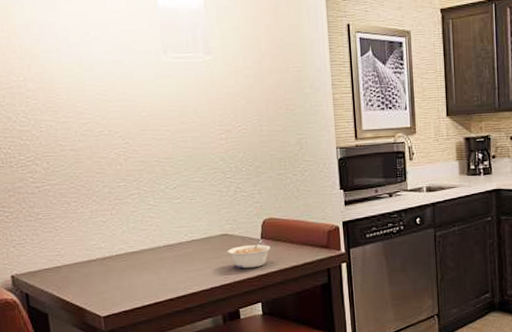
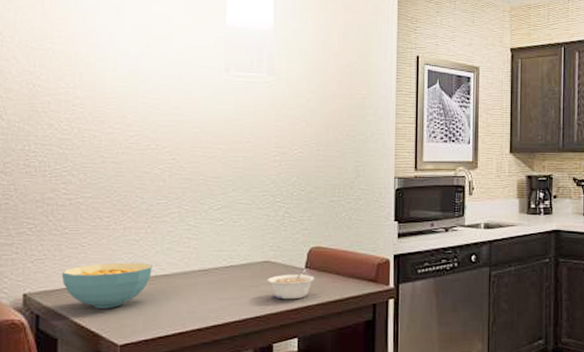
cereal bowl: none [41,242,122,285] -> present [61,262,152,308]

